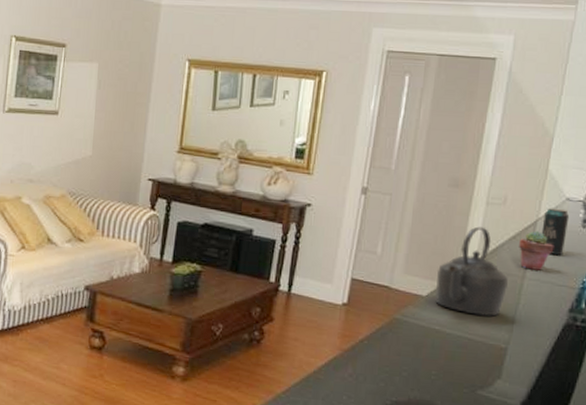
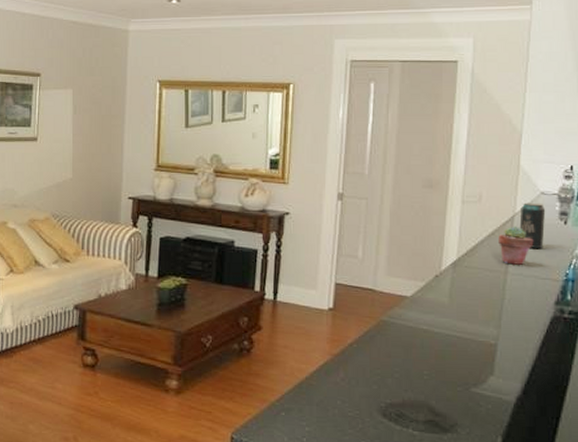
kettle: present [435,226,508,317] -> none [419,225,491,314]

